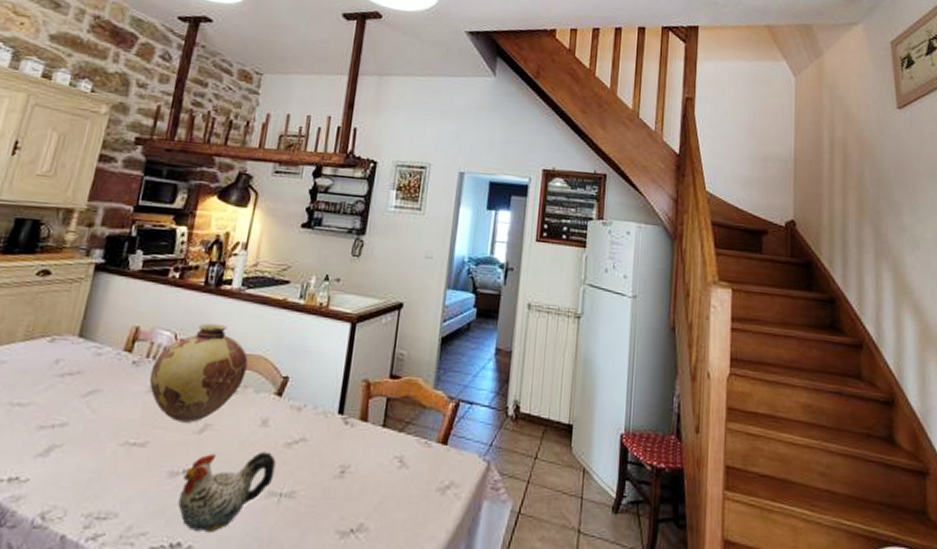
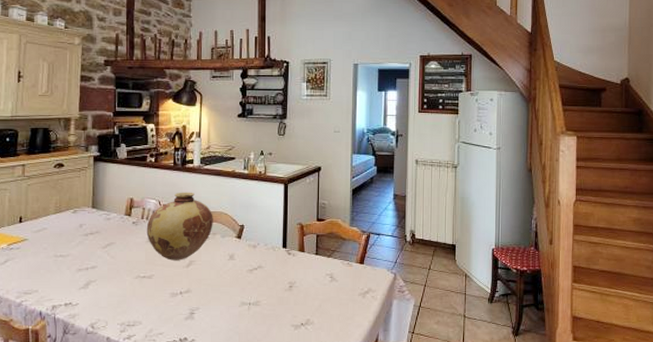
chicken figurine: present [178,451,276,533] -> none [180,276,243,331]

